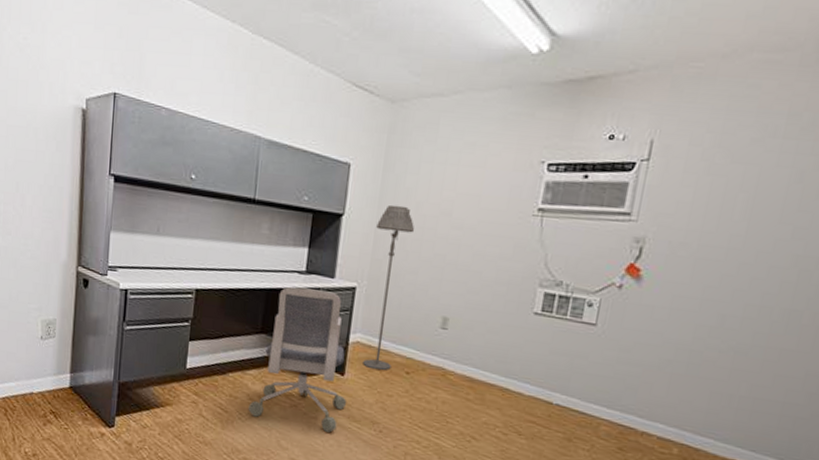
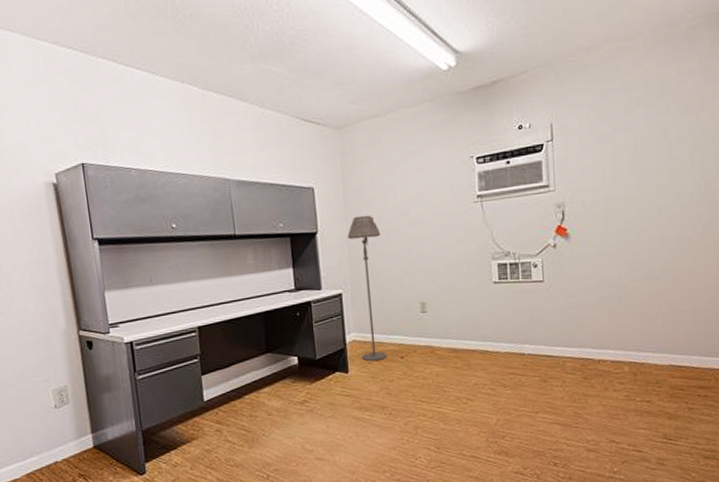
office chair: present [248,287,347,432] -> none [269,302,356,430]

